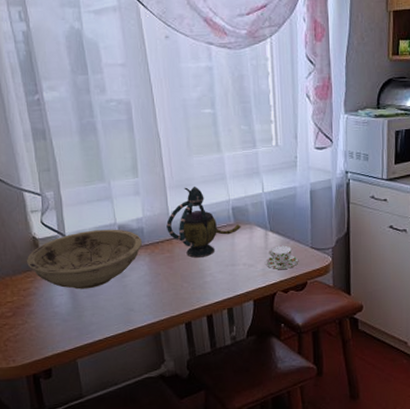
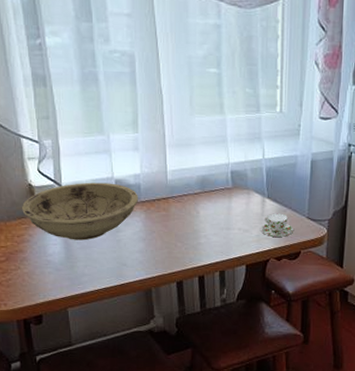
teapot: present [166,187,241,259] -> none [164,147,239,220]

